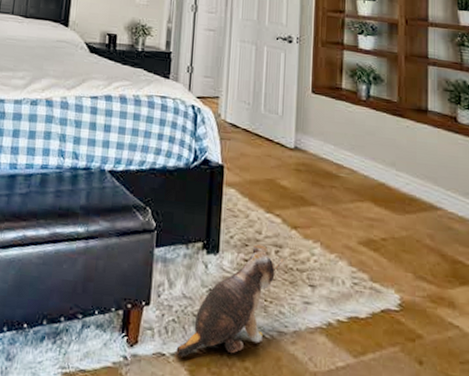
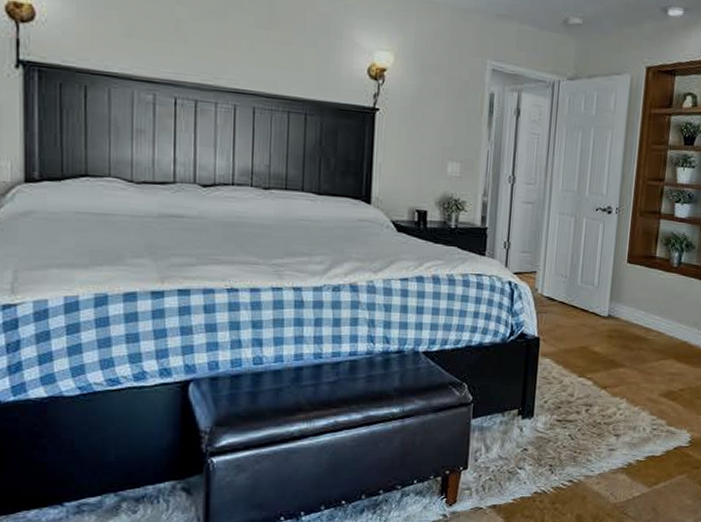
plush toy: present [176,244,284,357] -> none [492,406,593,508]

